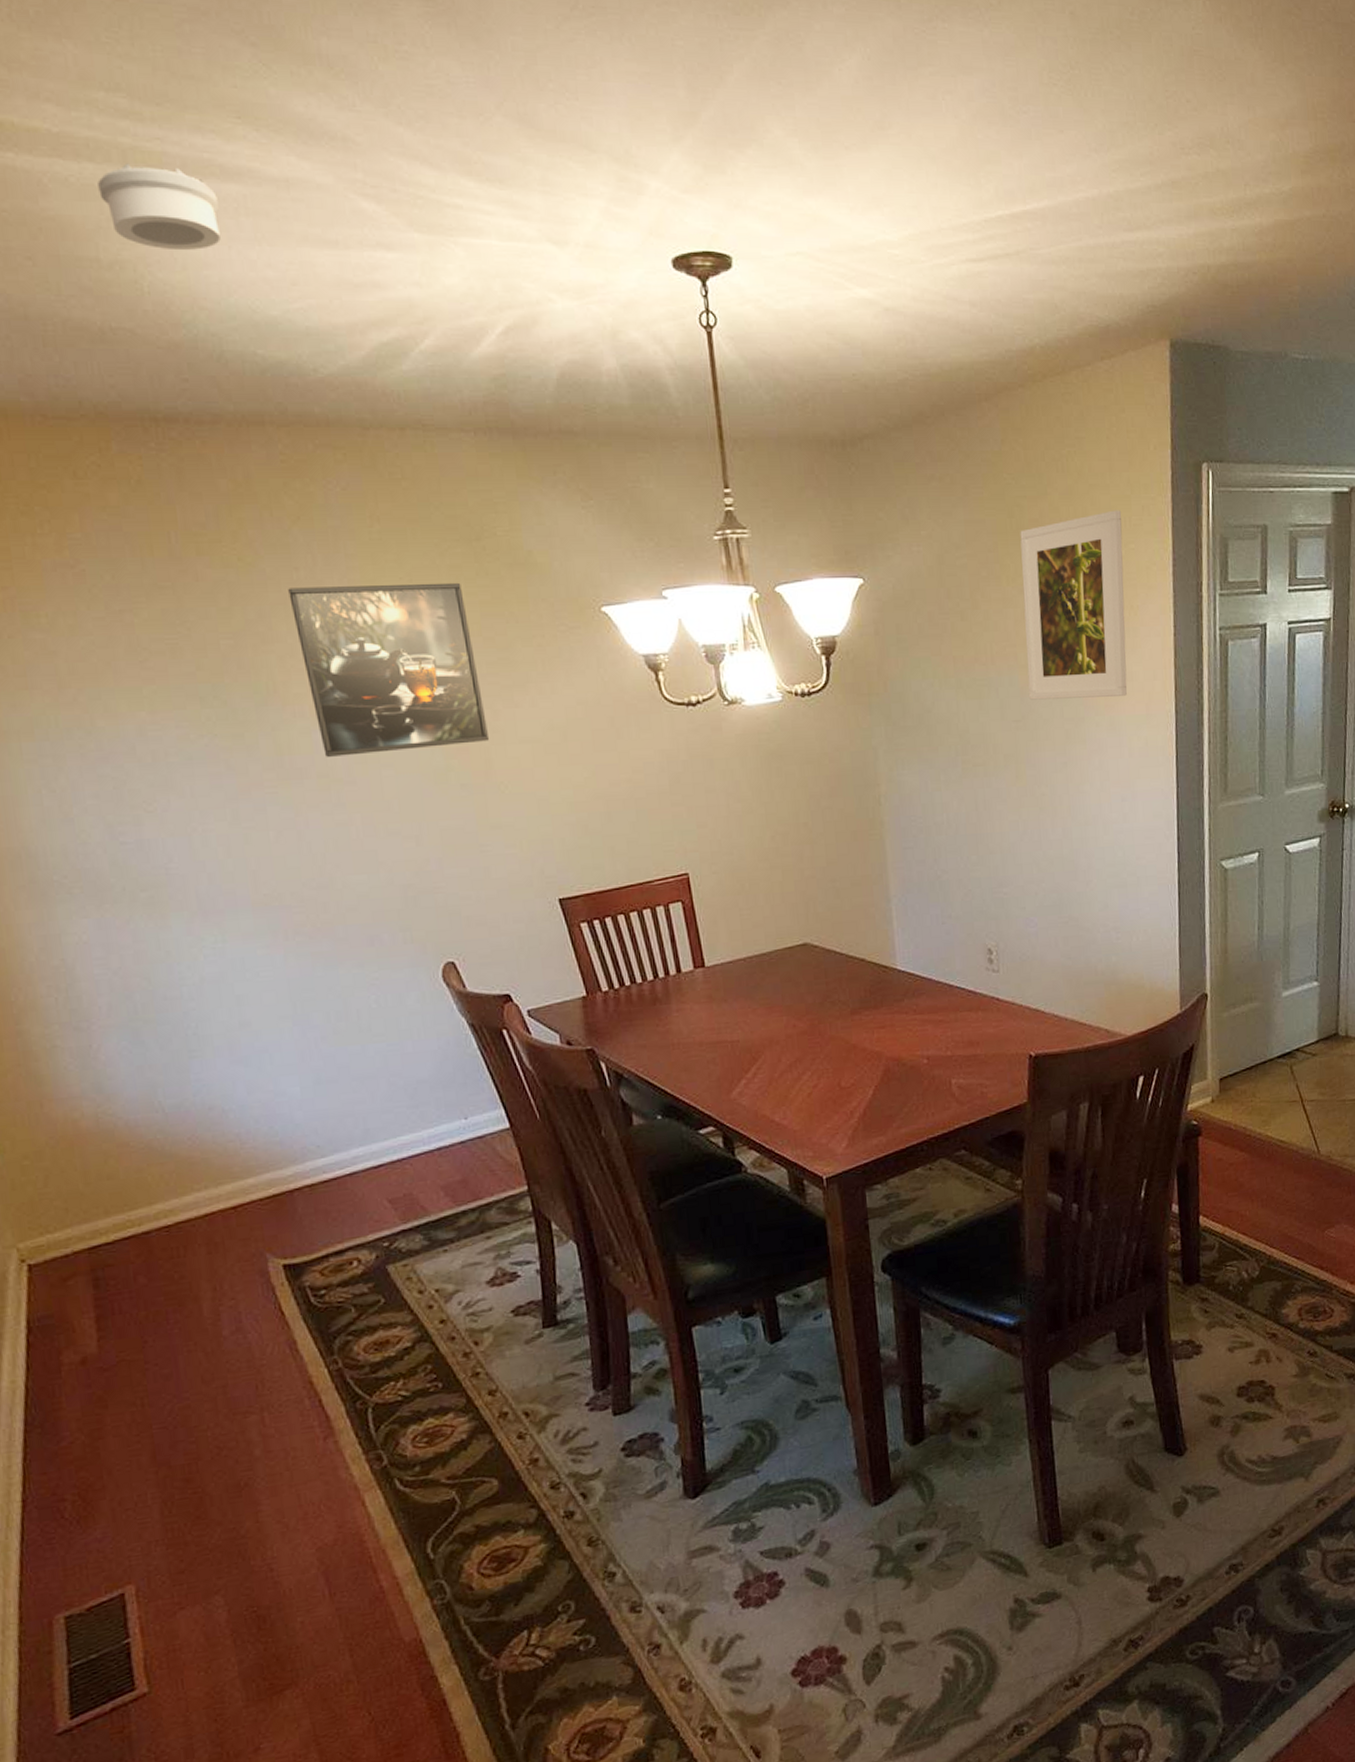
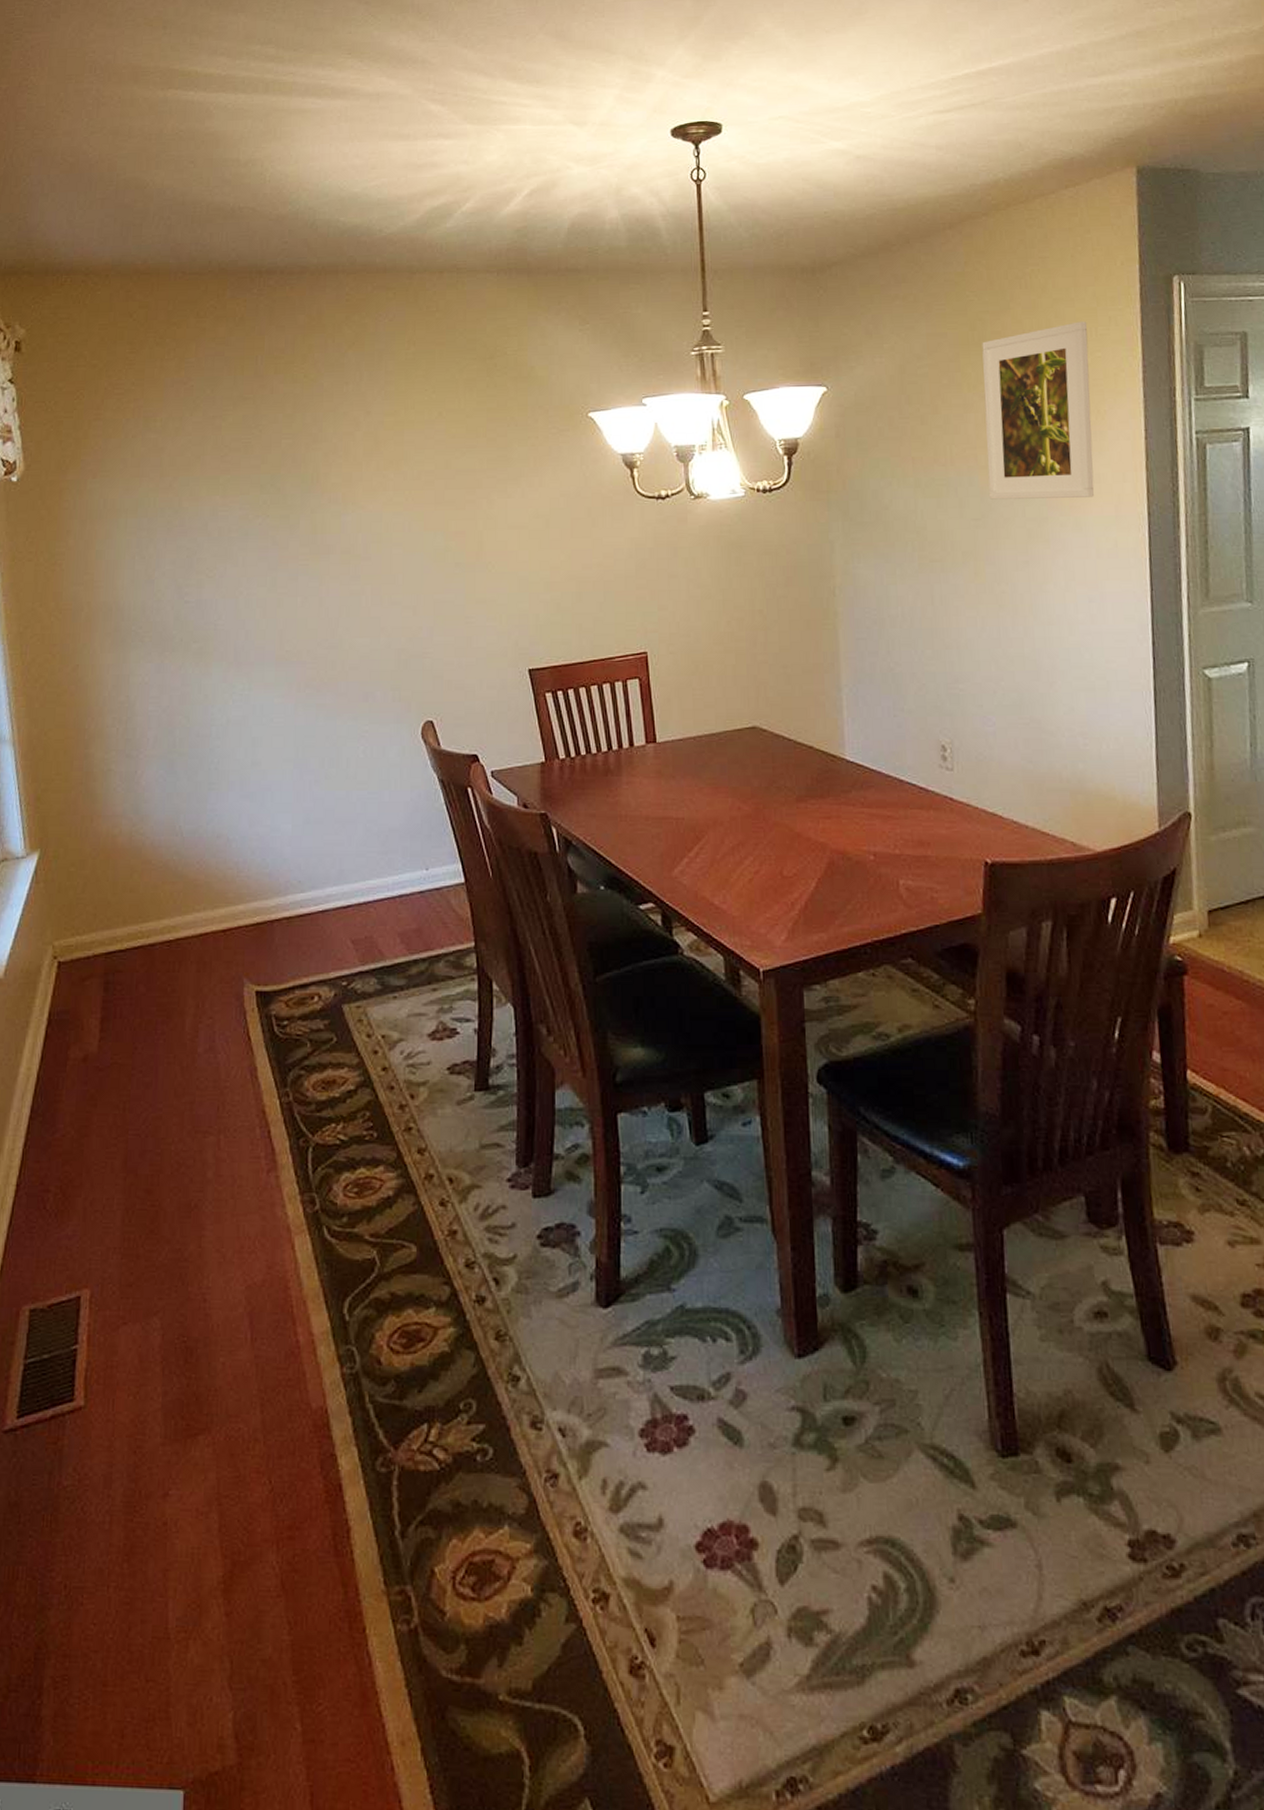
smoke detector: present [97,163,221,250] -> none [246,92,327,149]
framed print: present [288,582,490,757] -> none [338,393,484,536]

